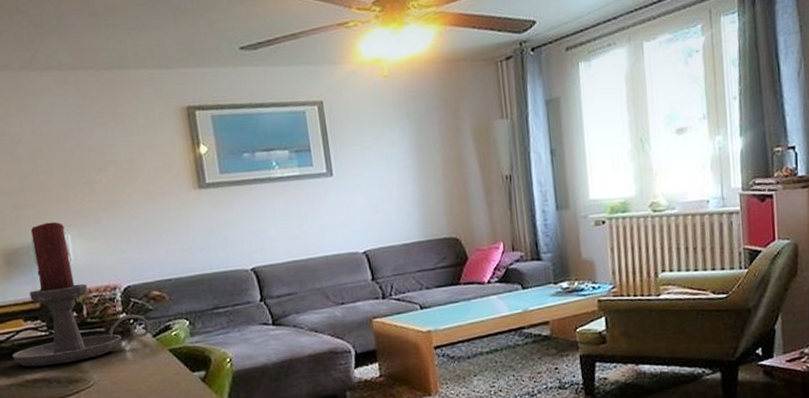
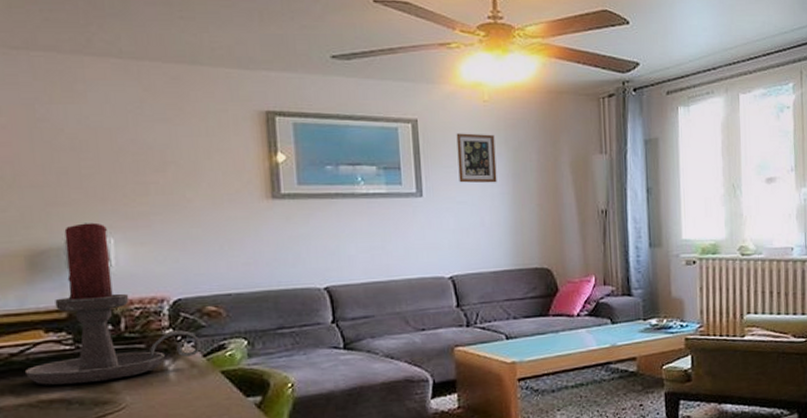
picture frame: none [360,109,402,160] -> present [456,133,497,183]

